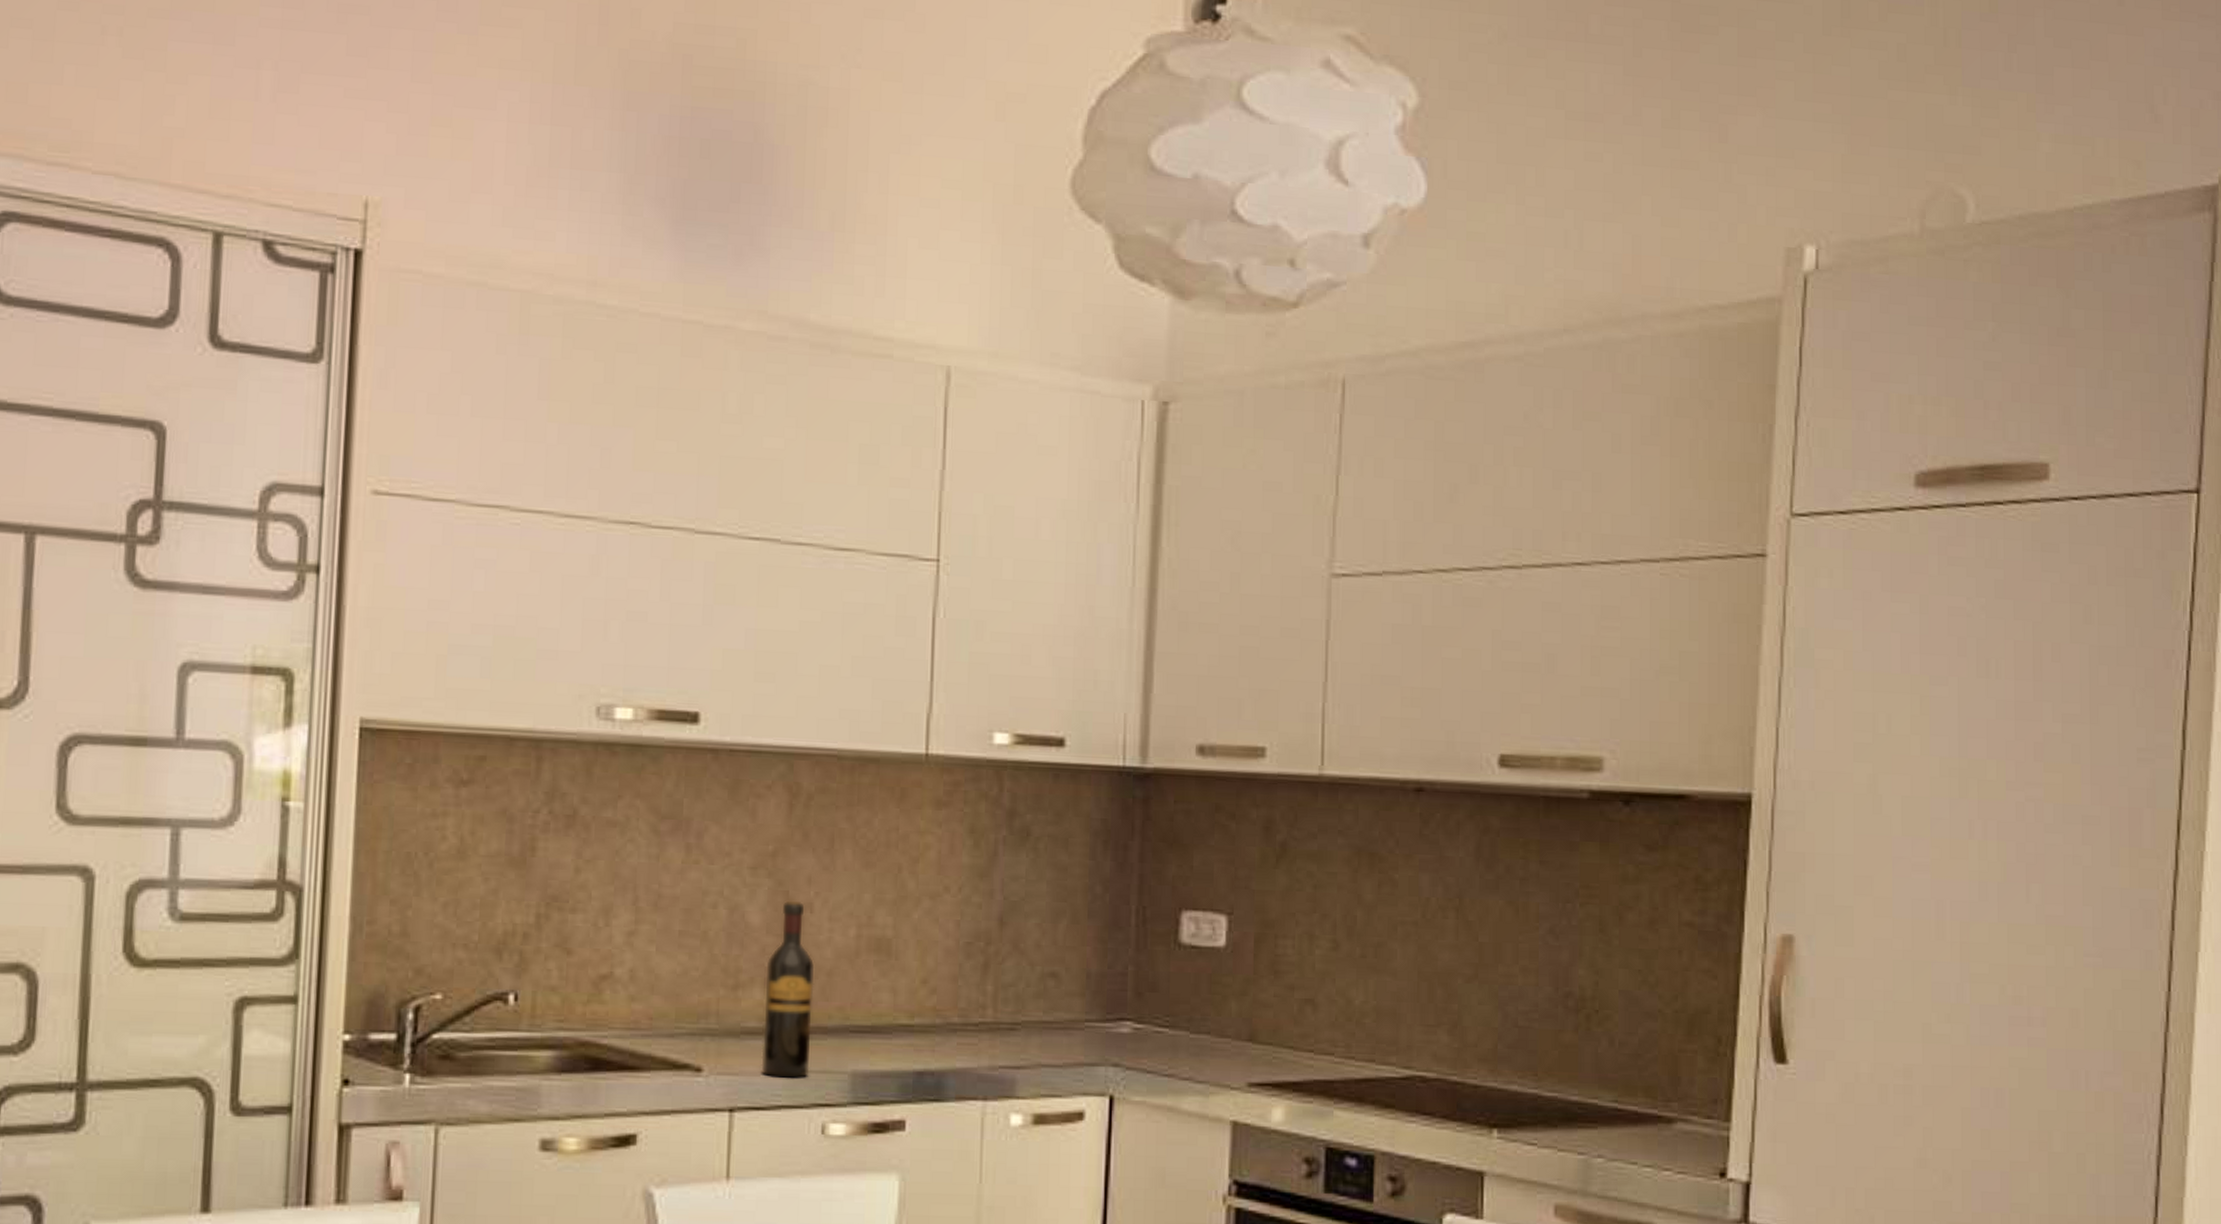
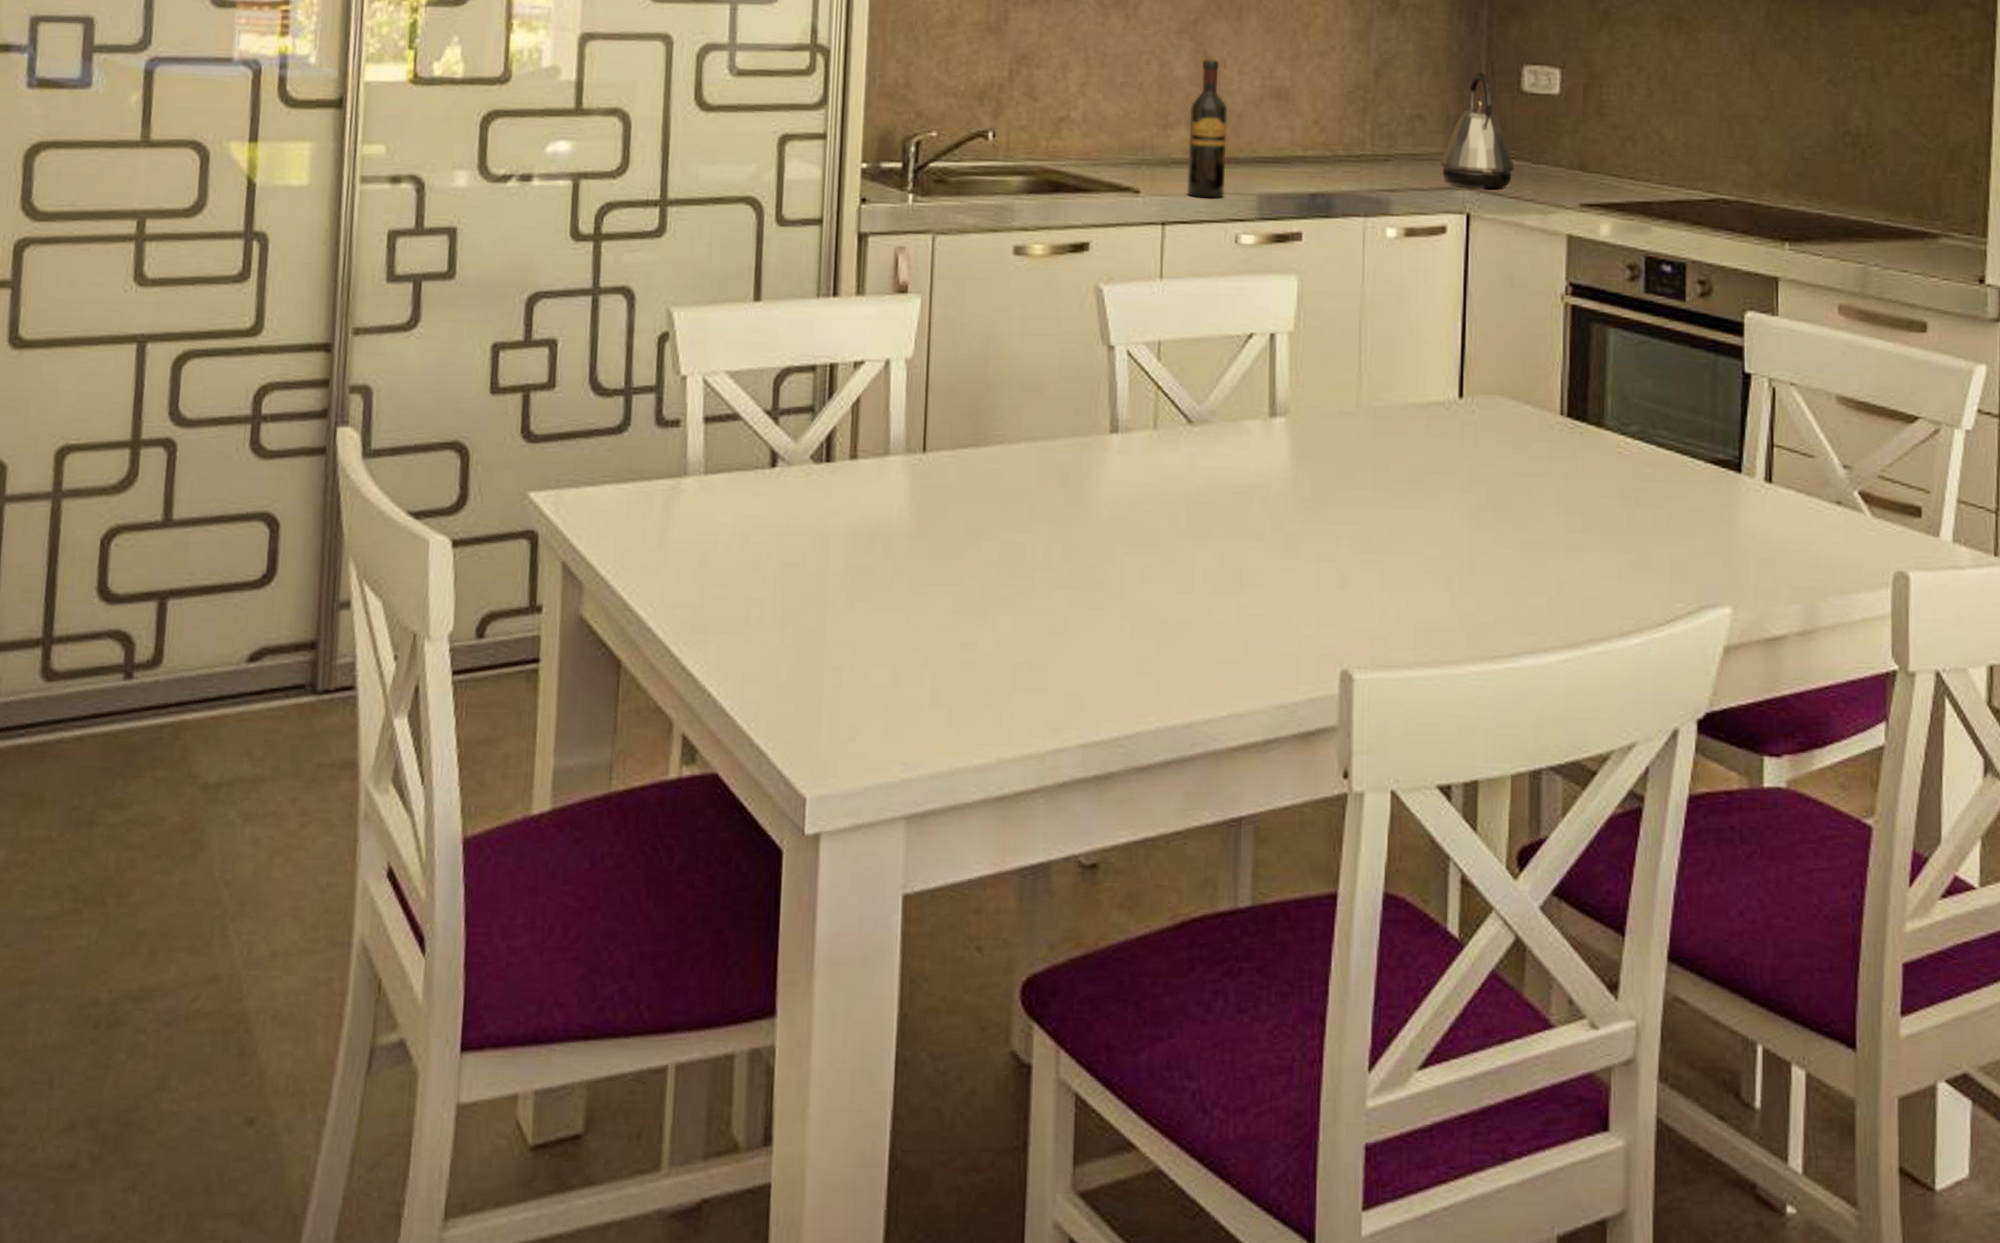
kettle: none [1078,919,1169,1066] -> present [1440,72,1514,189]

